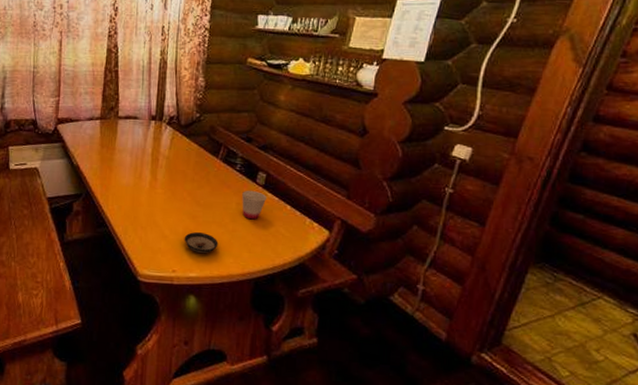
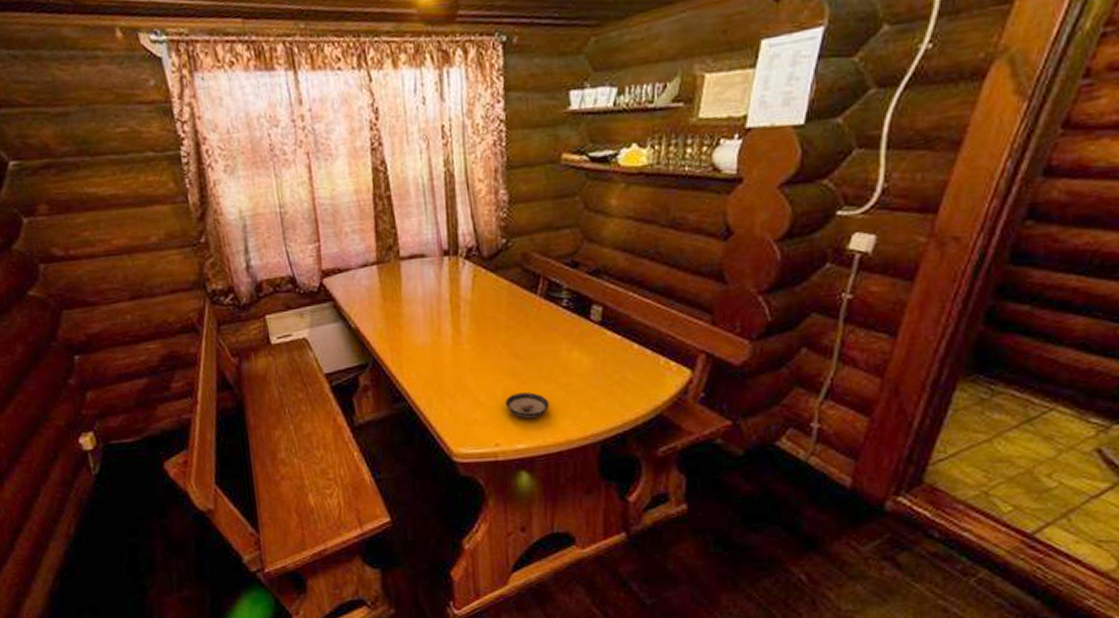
cup: present [242,191,267,220] -> none [573,331,607,368]

